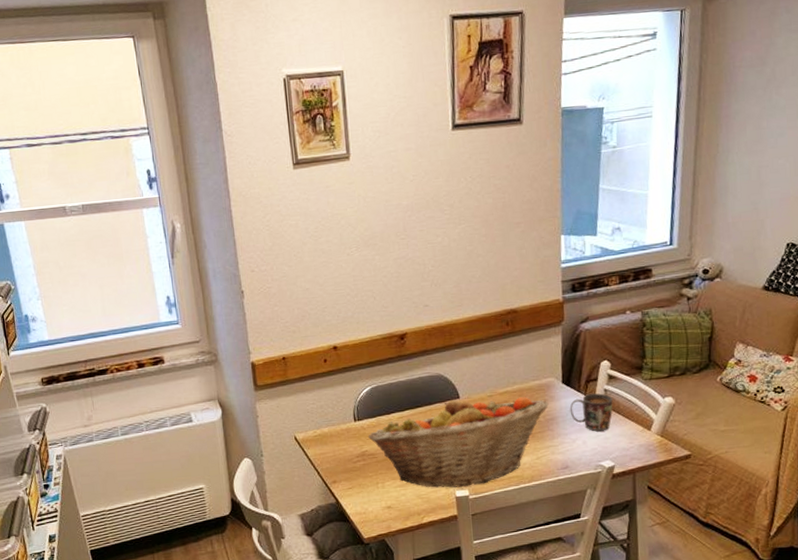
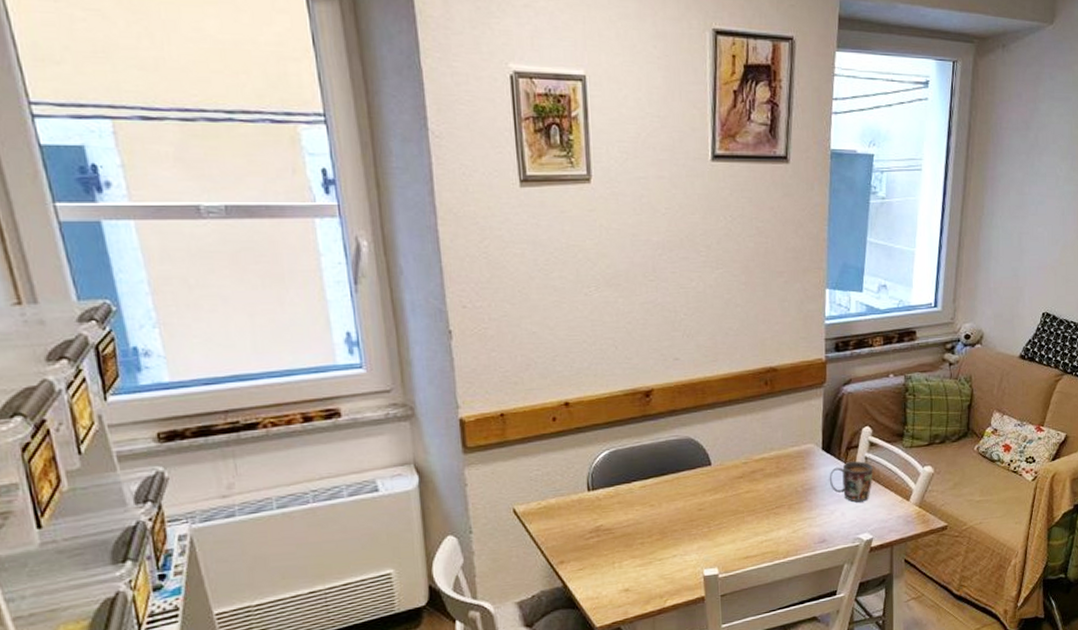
fruit basket: present [367,397,549,488] -> none [603,464,807,566]

